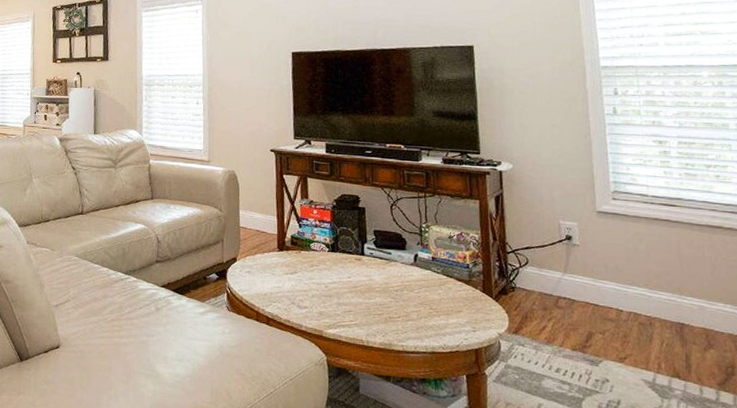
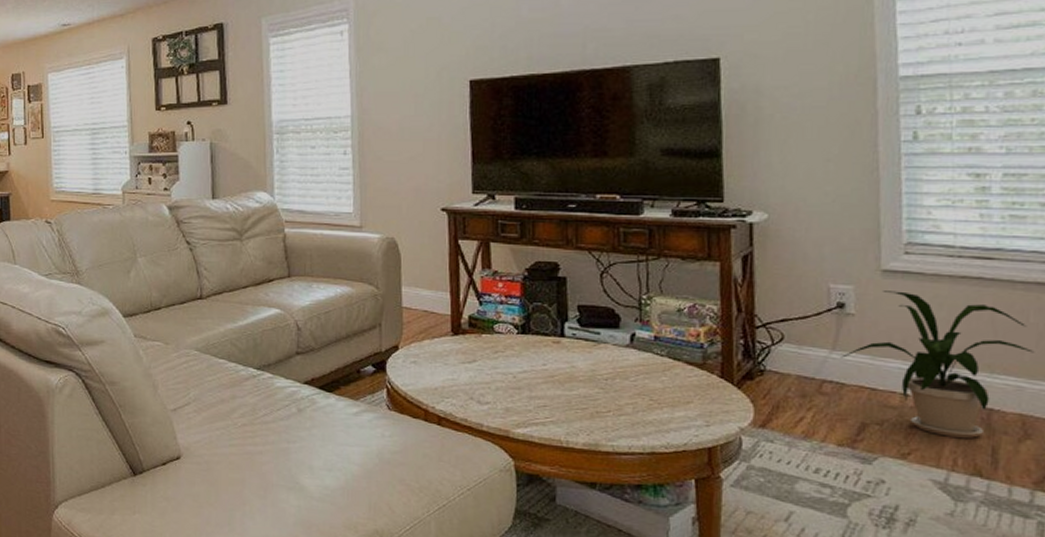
house plant: none [571,227,711,347] -> present [840,290,1035,439]

